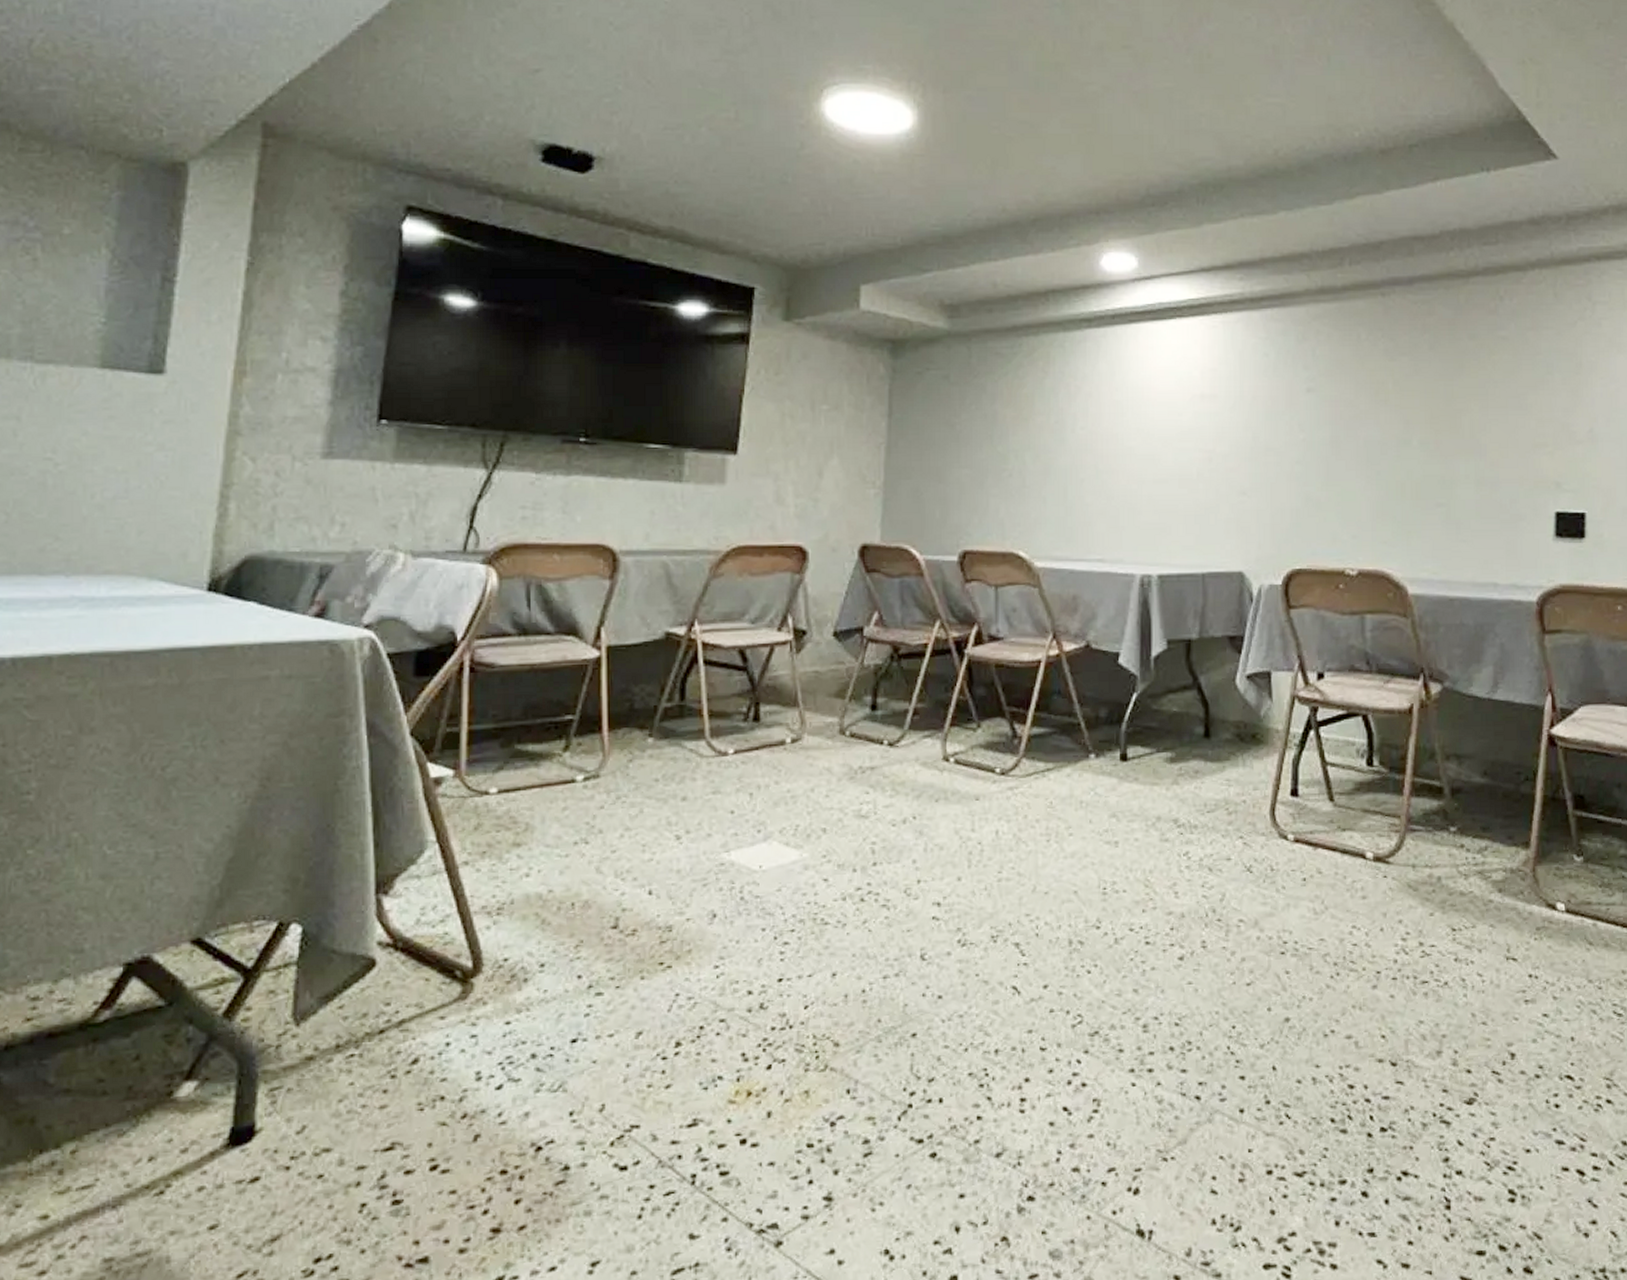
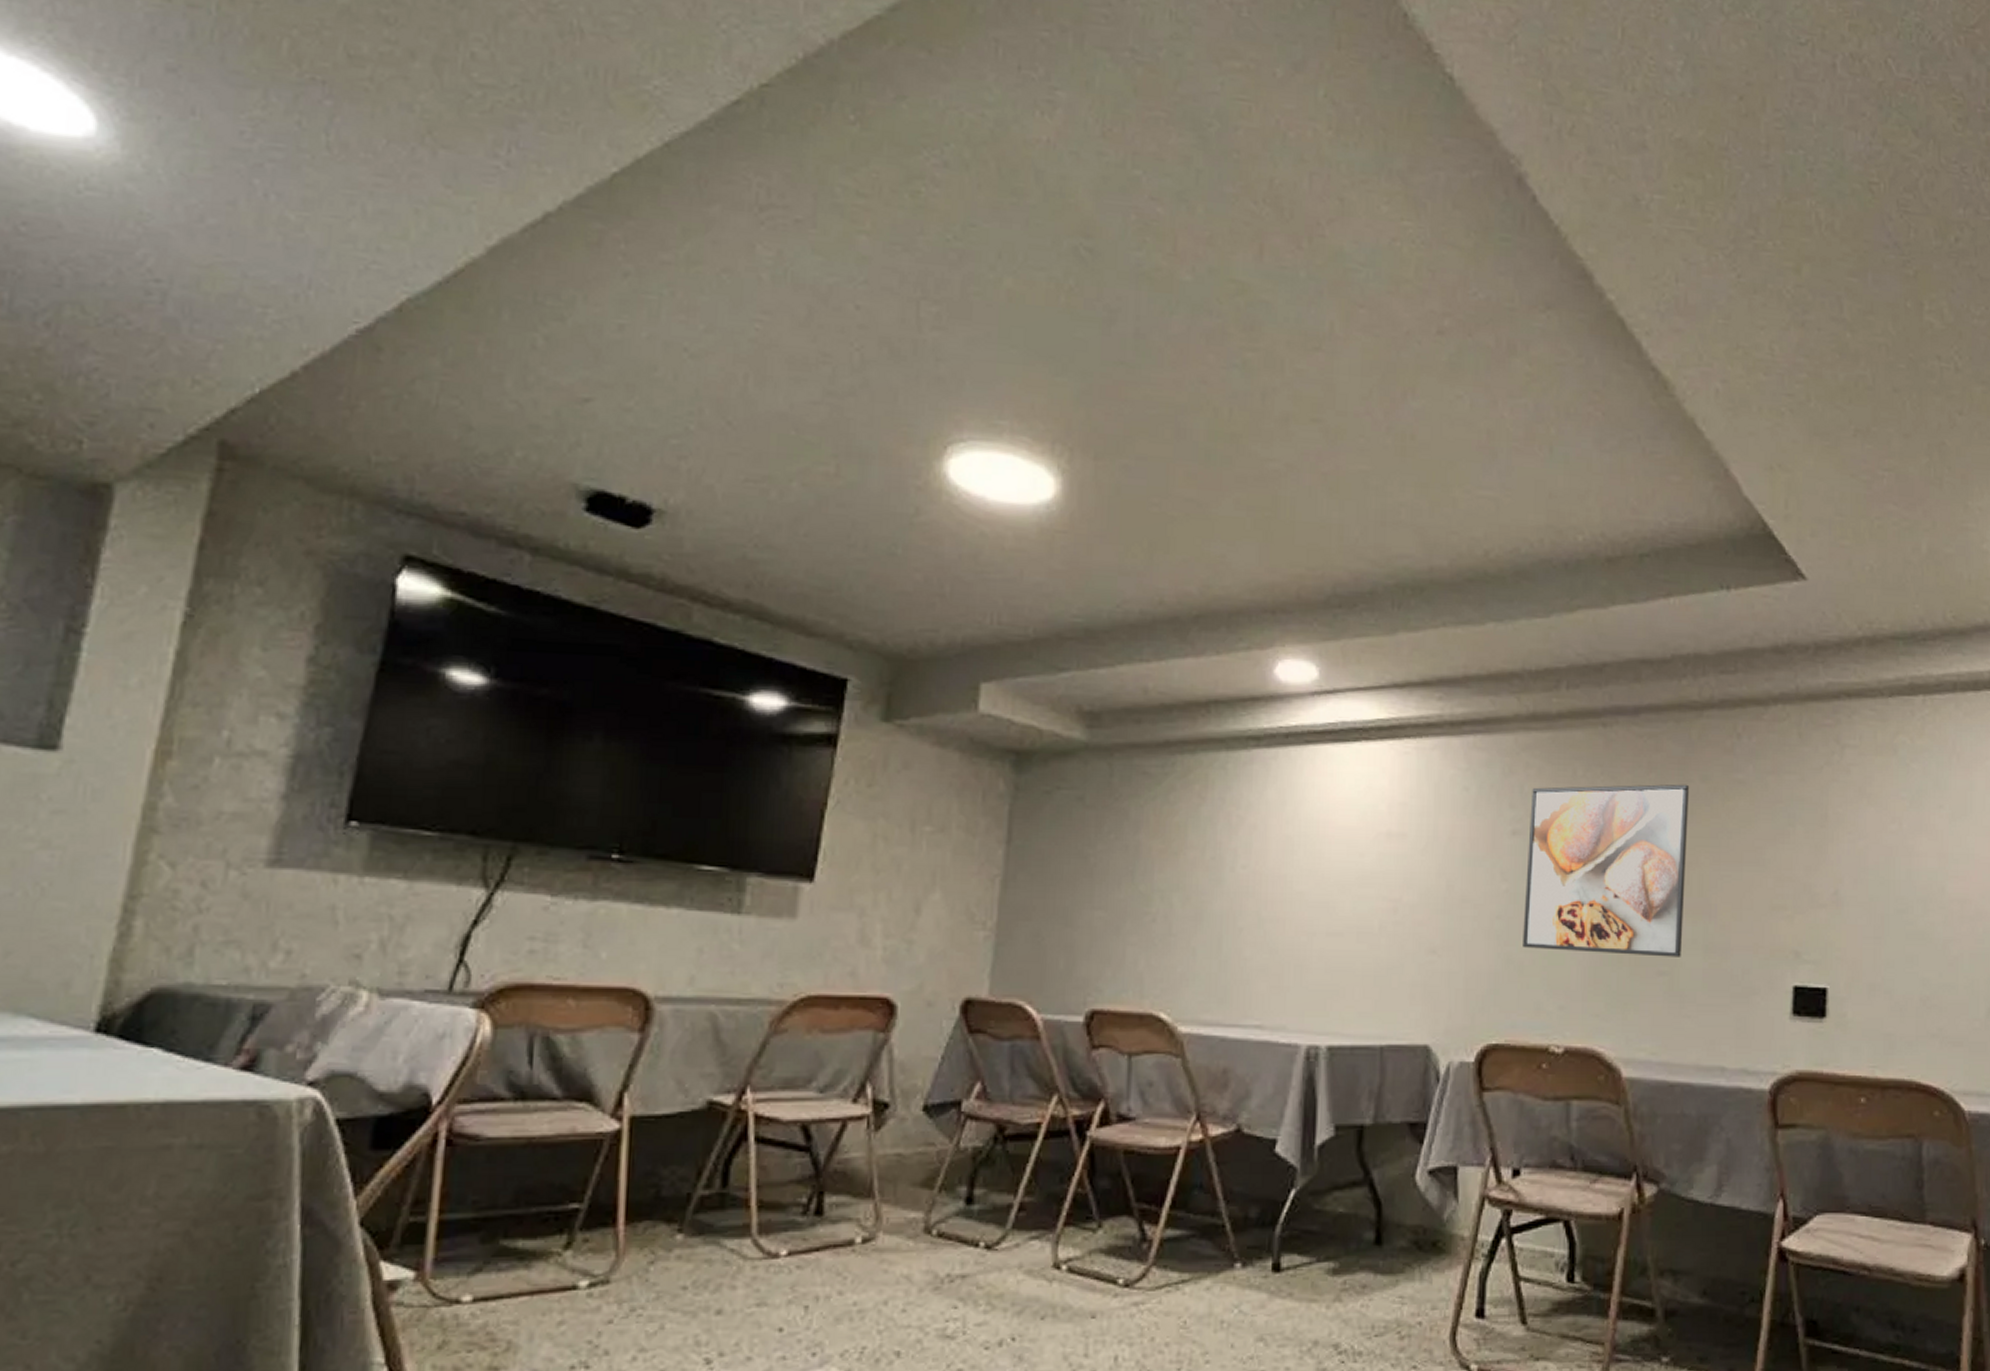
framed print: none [1319,342,1459,491] -> present [1523,784,1690,957]

